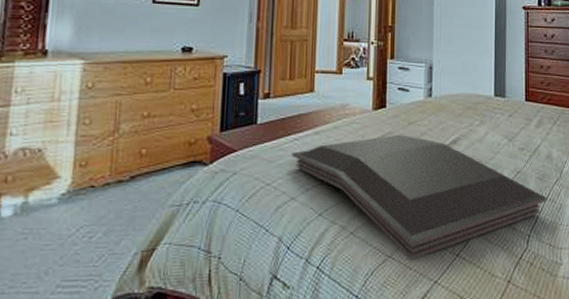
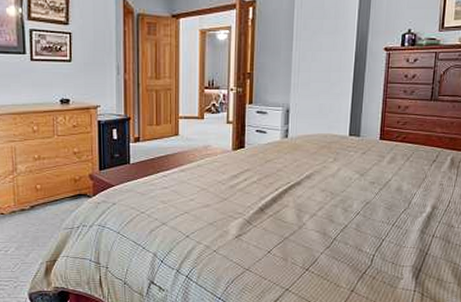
serving tray: present [292,134,547,260] -> none [161,171,394,272]

